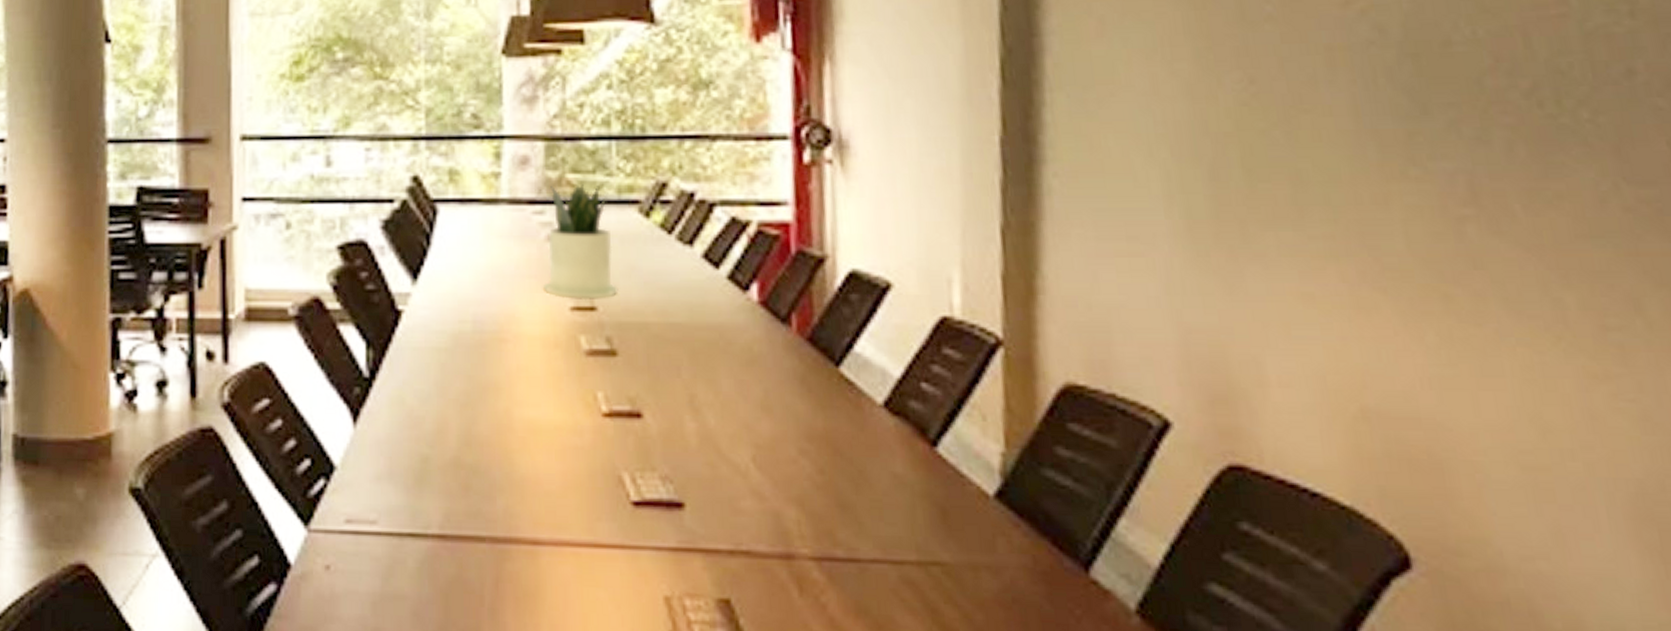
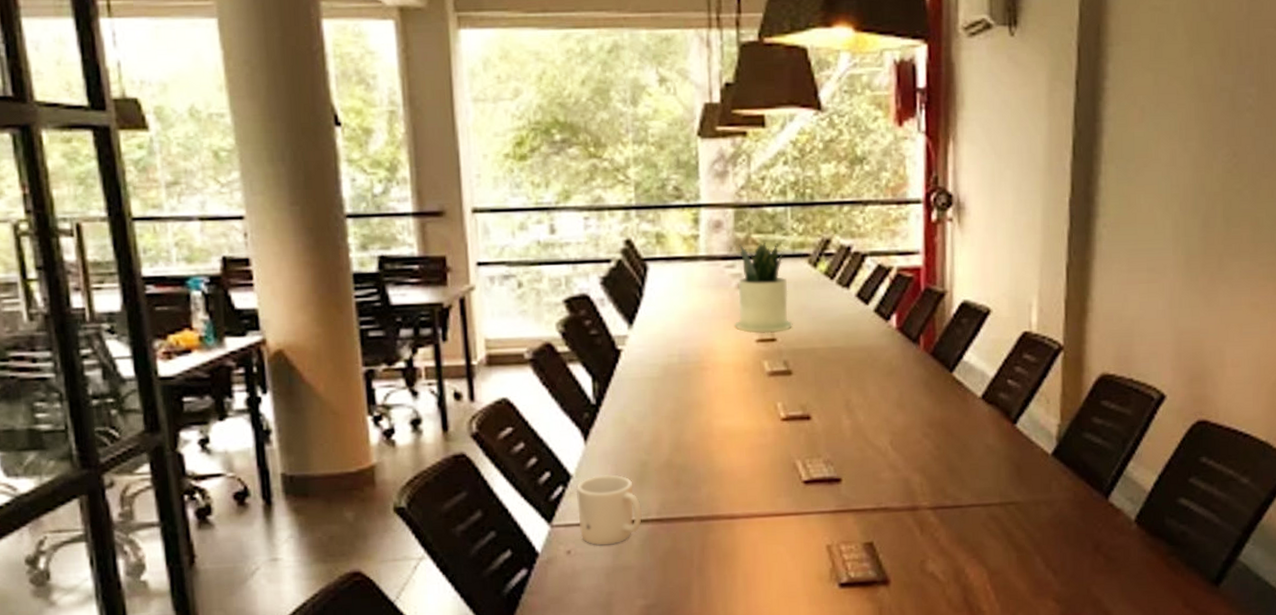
mug: none [340,469,420,564] -> present [575,475,642,546]

